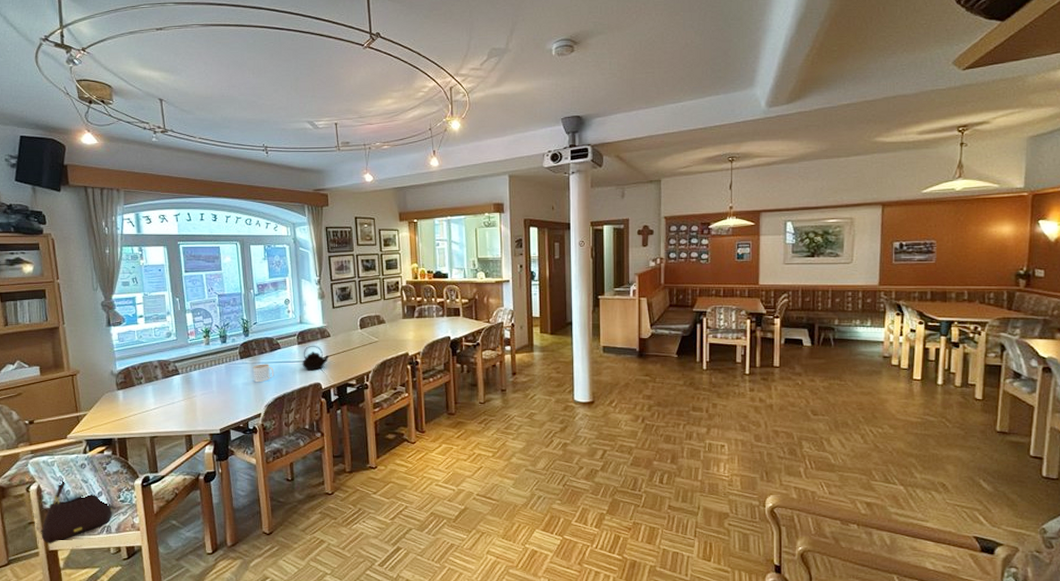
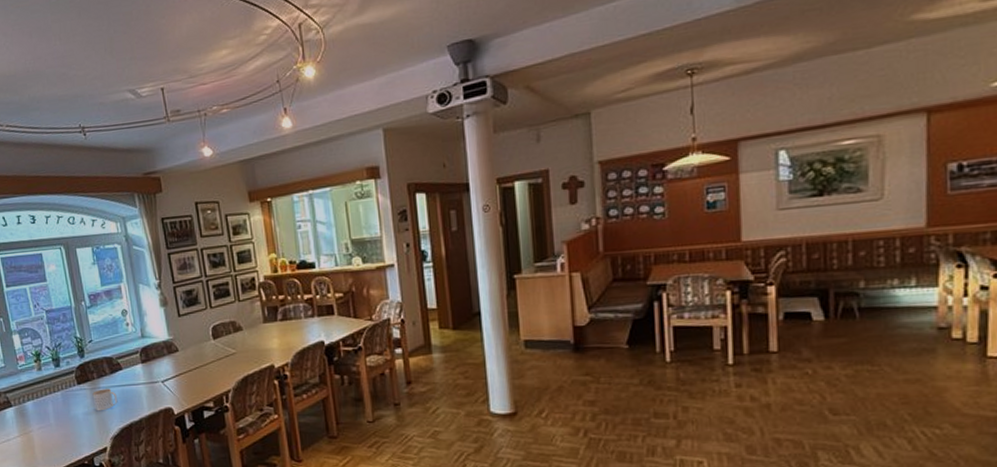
teapot: present [302,345,329,371] -> none [148,362,180,394]

